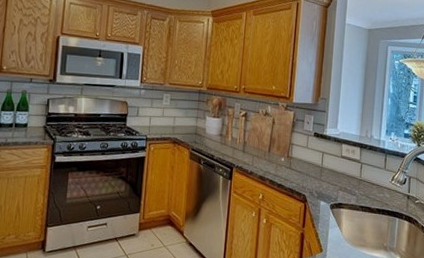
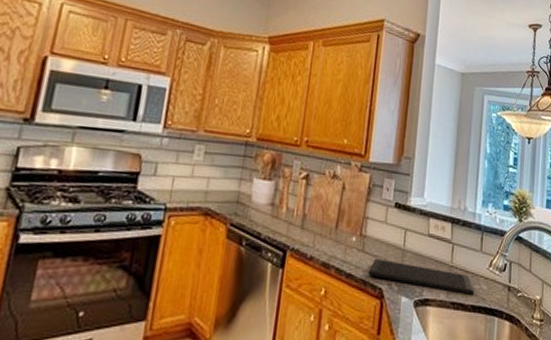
cutting board: none [294,174,380,201] -> present [368,259,475,295]

